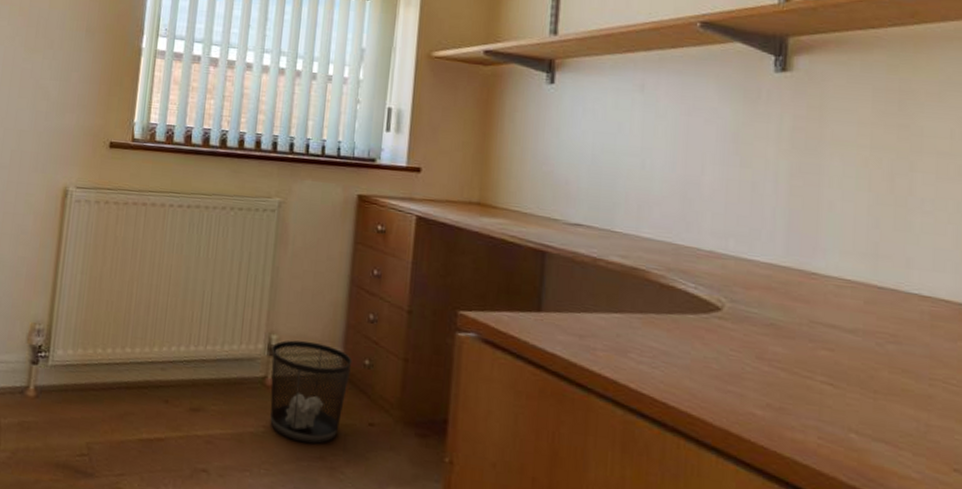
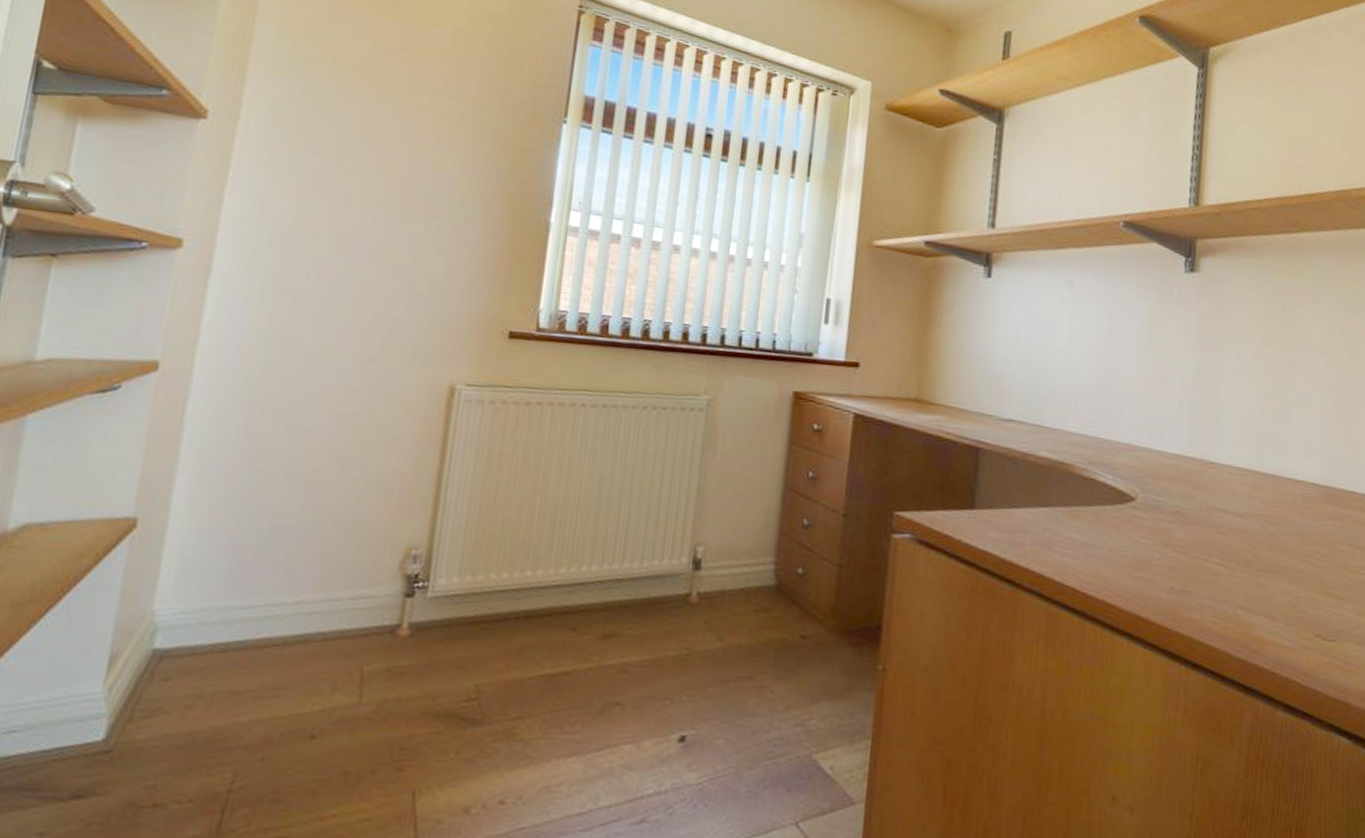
waste bin: present [270,340,353,444] -> none [694,551,785,663]

